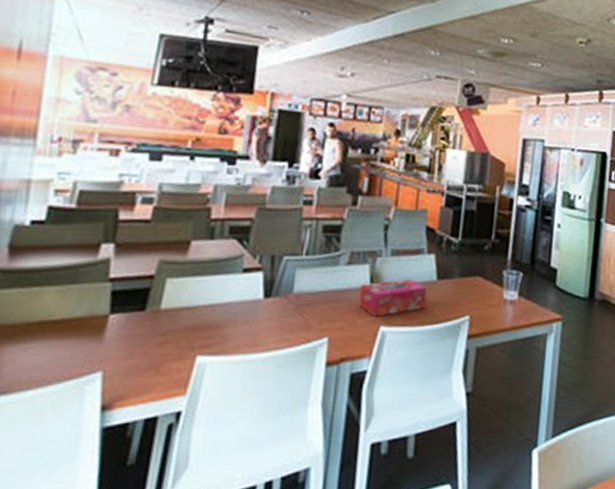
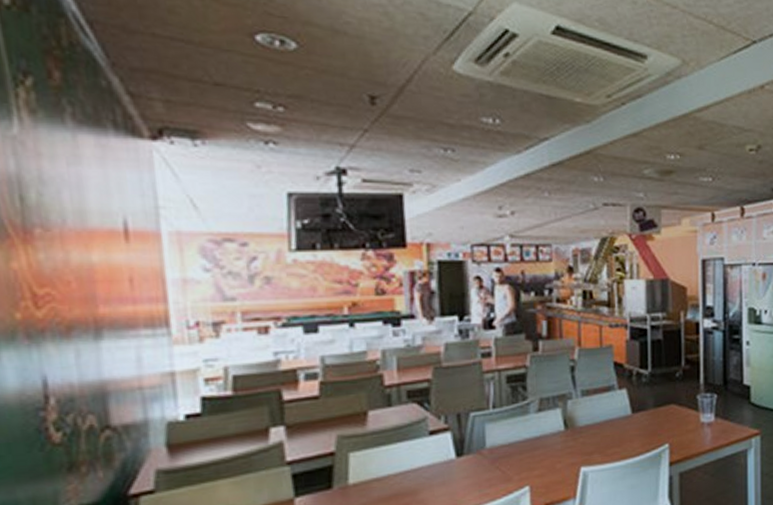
tissue box: present [358,278,427,317] -> none [553,416,624,459]

